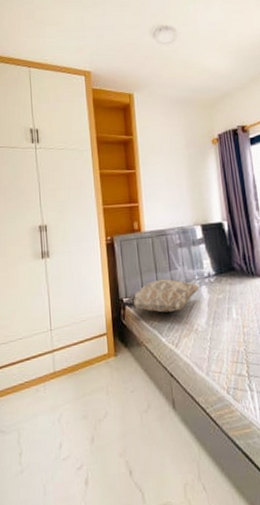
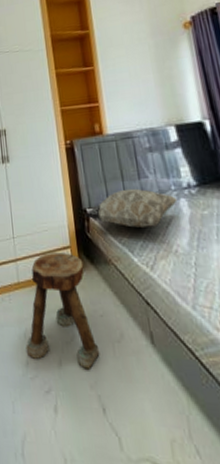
stool: none [59,339,129,441] -> present [26,253,100,369]

